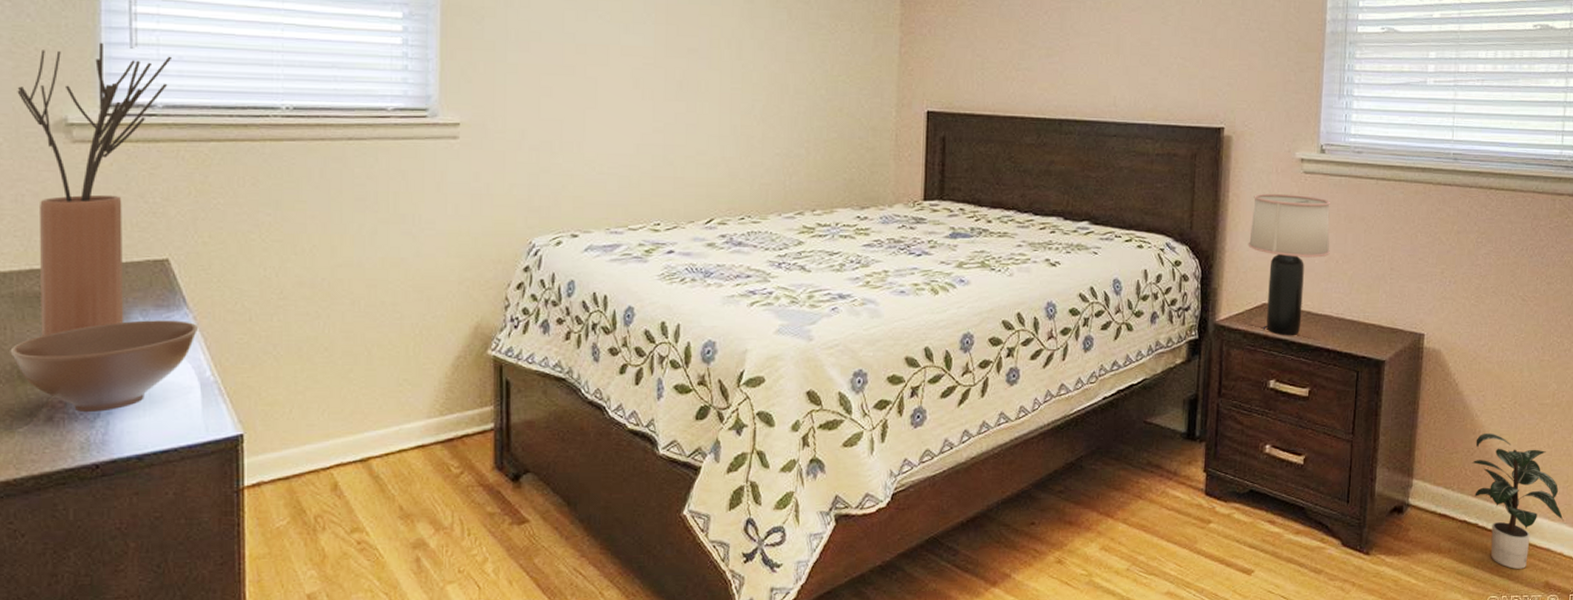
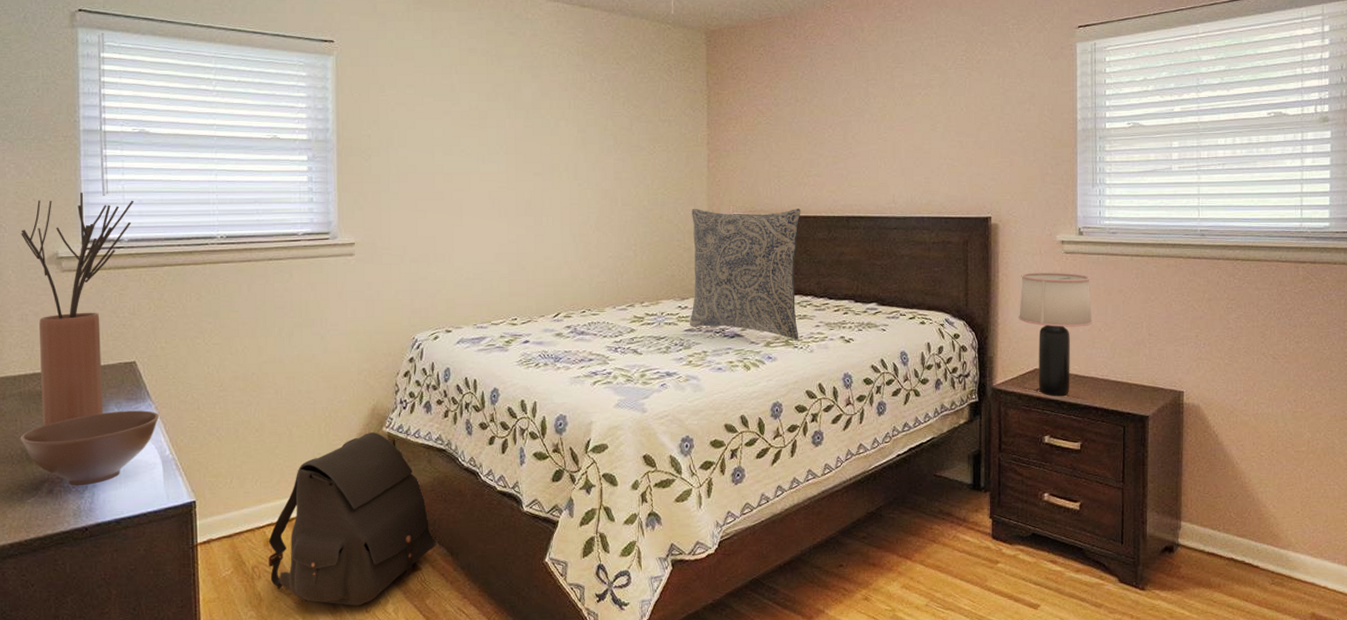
satchel: none [335,354,553,565] -> present [268,431,439,606]
pillow: none [868,100,1007,261] -> present [689,208,801,340]
potted plant: present [1471,432,1564,569] -> none [1234,478,1326,602]

